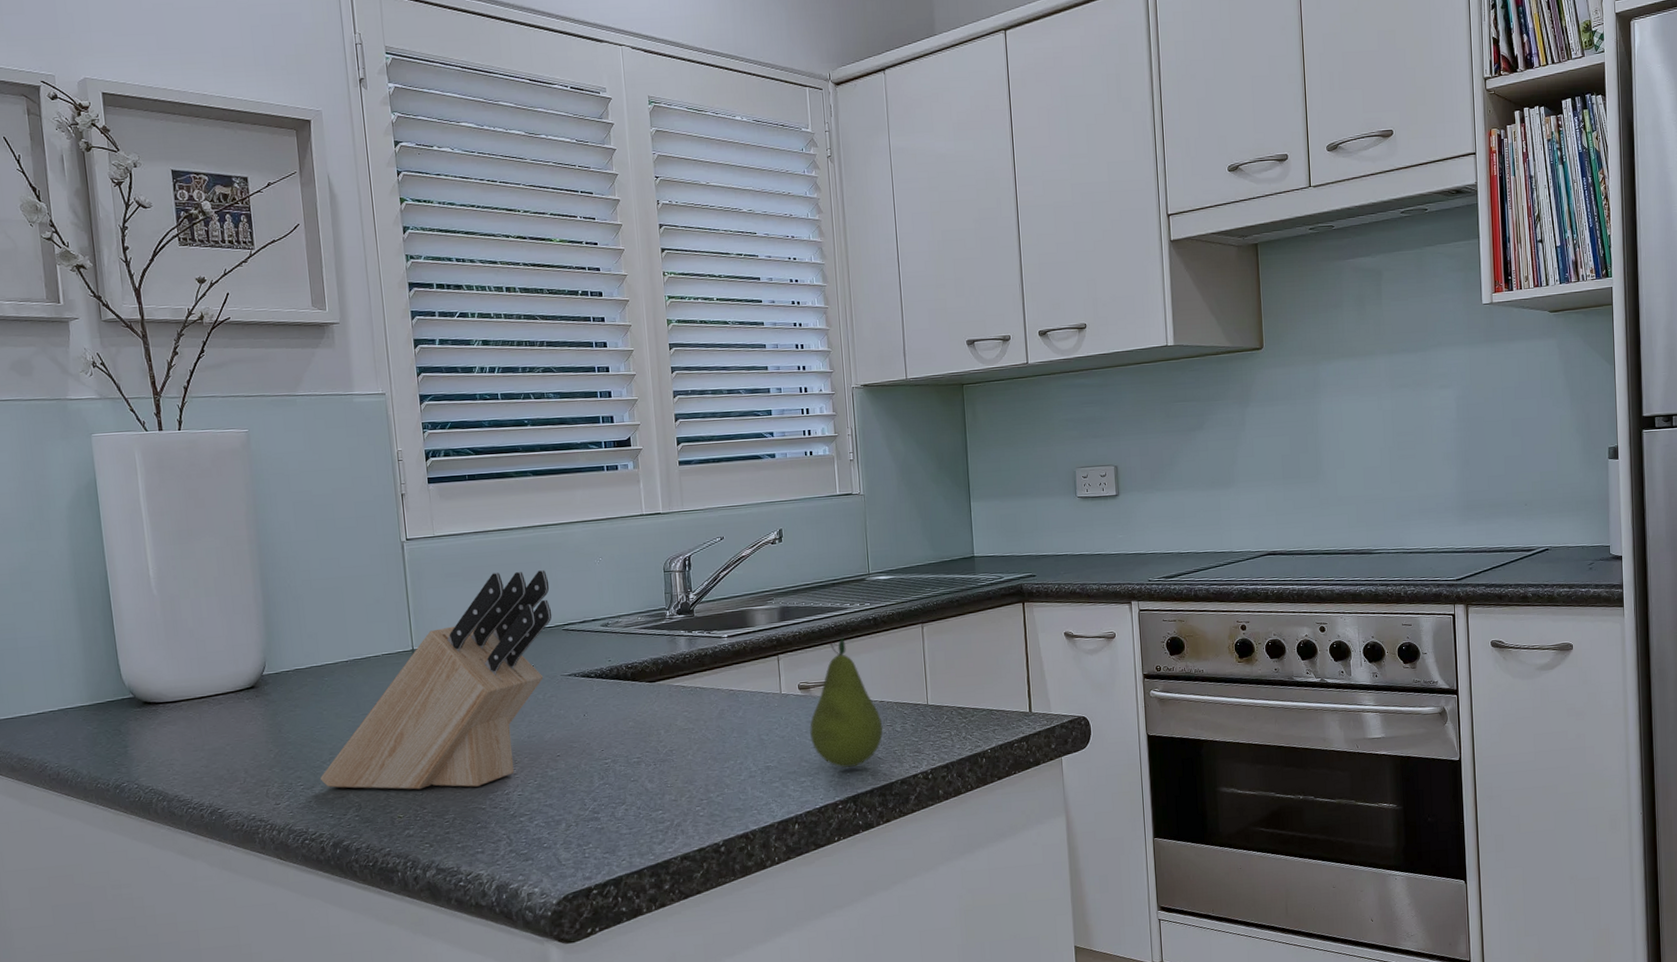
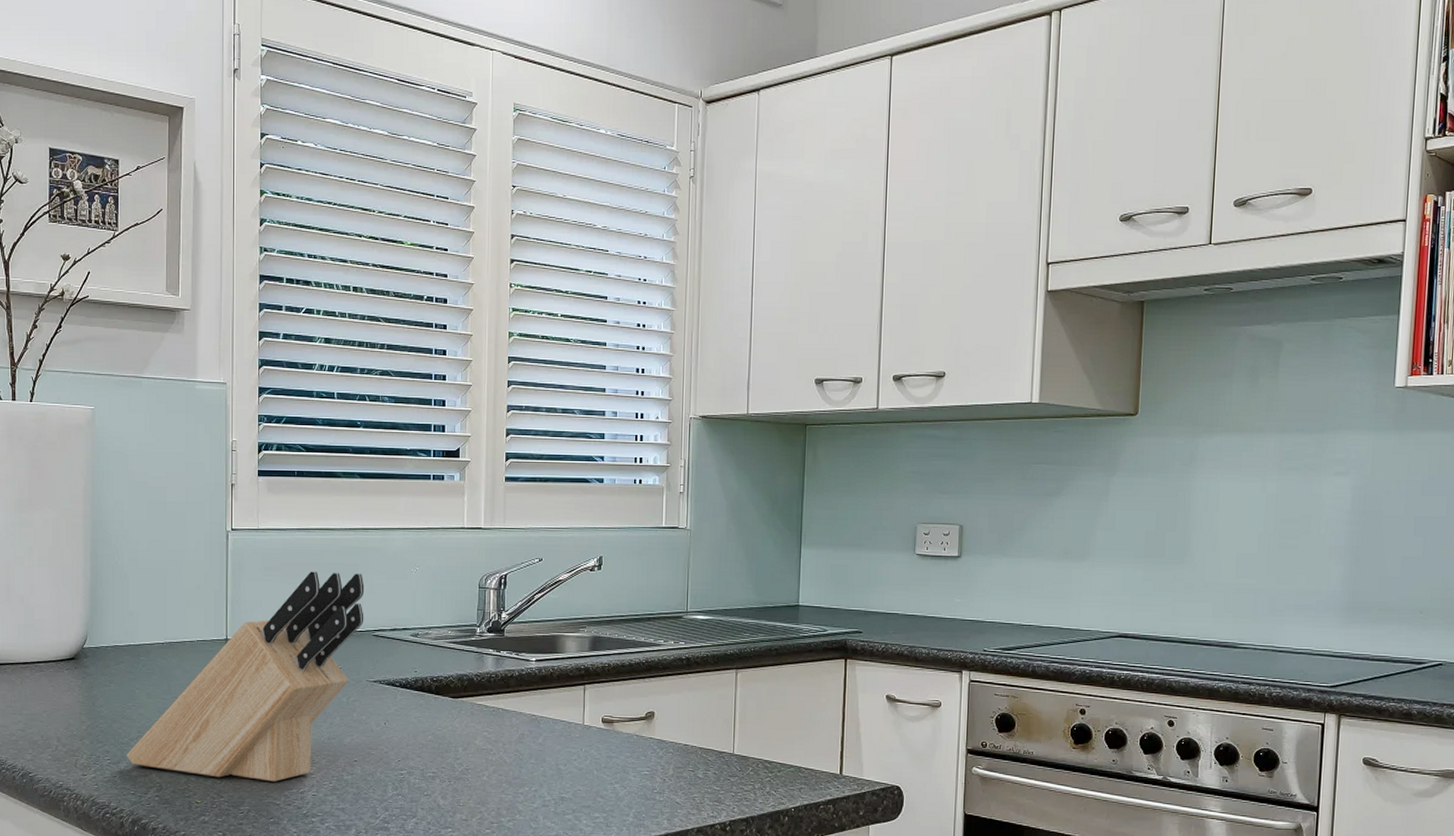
fruit: present [809,637,883,768] -> none [609,674,685,808]

